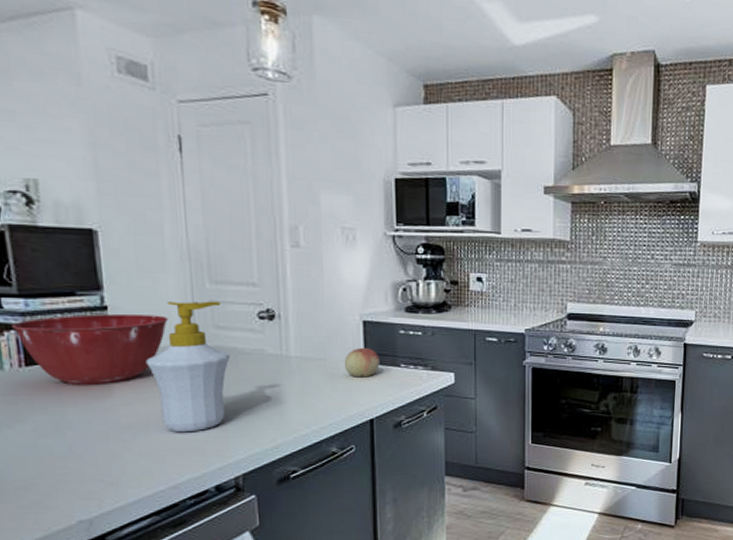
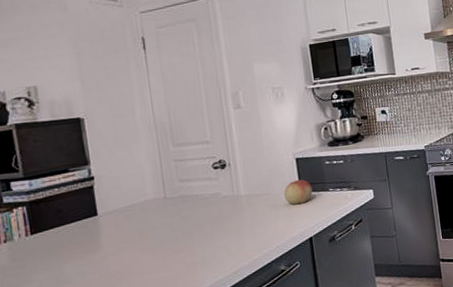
mixing bowl: present [11,314,168,385] -> none [19,177,142,245]
soap bottle: present [146,301,230,433] -> none [126,159,193,272]

